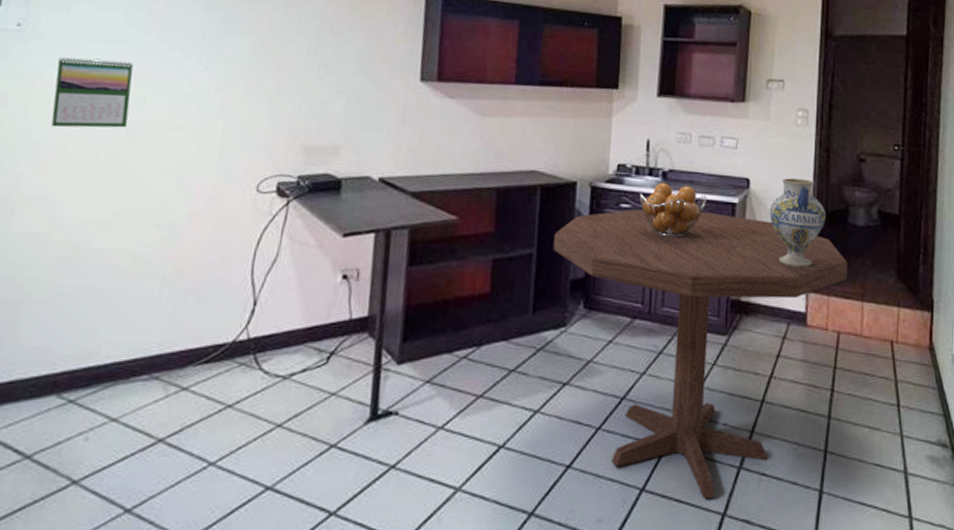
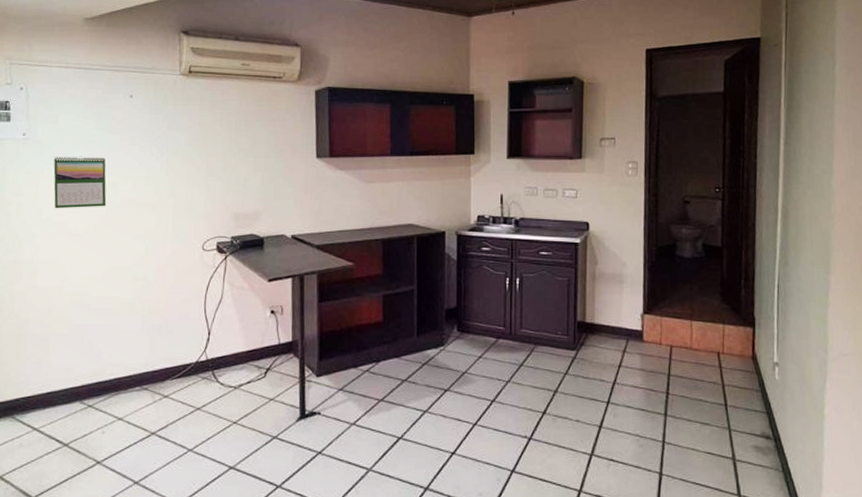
dining table: present [553,209,848,499] -> none [430,251,678,479]
fruit basket: present [639,182,707,238] -> none [497,229,554,273]
pitcher: present [769,178,826,268] -> none [607,220,656,294]

